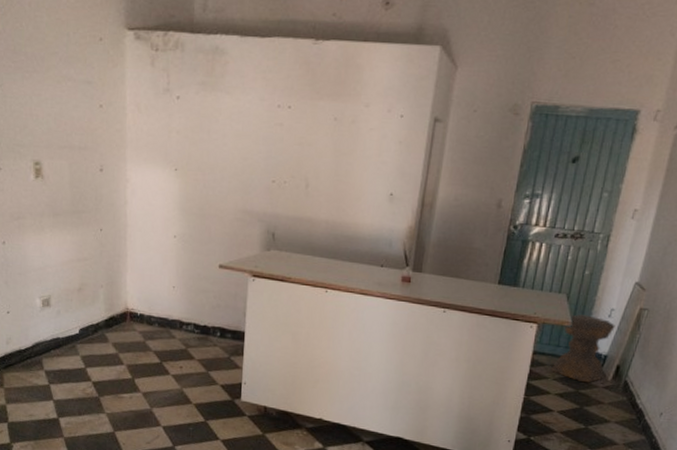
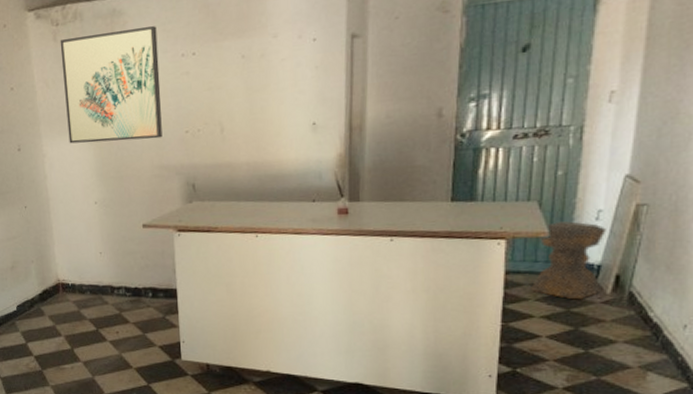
wall art: none [155,66,257,183] -> present [60,26,163,144]

